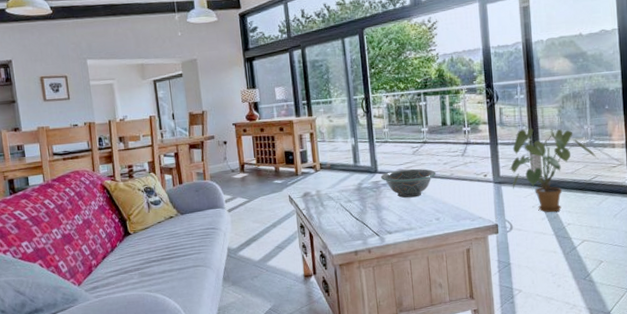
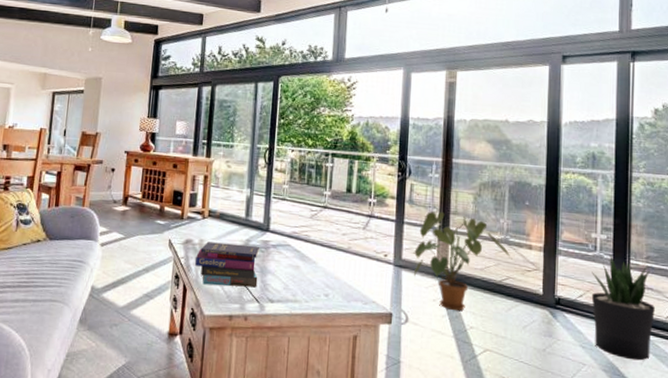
books: none [316,187,375,229] -> present [195,242,260,288]
decorative bowl: present [380,168,437,199] -> none [271,232,333,267]

